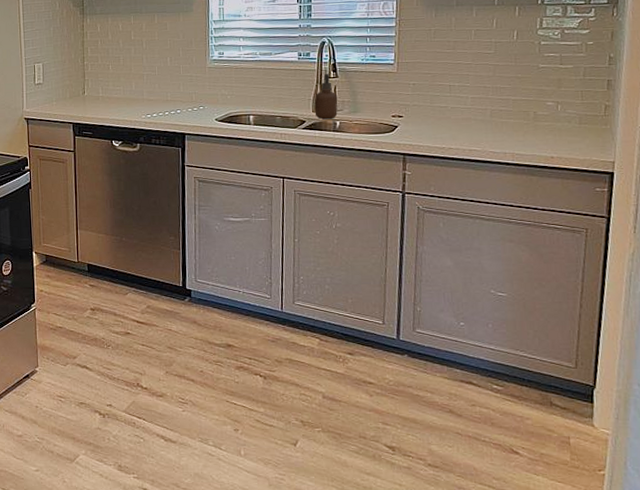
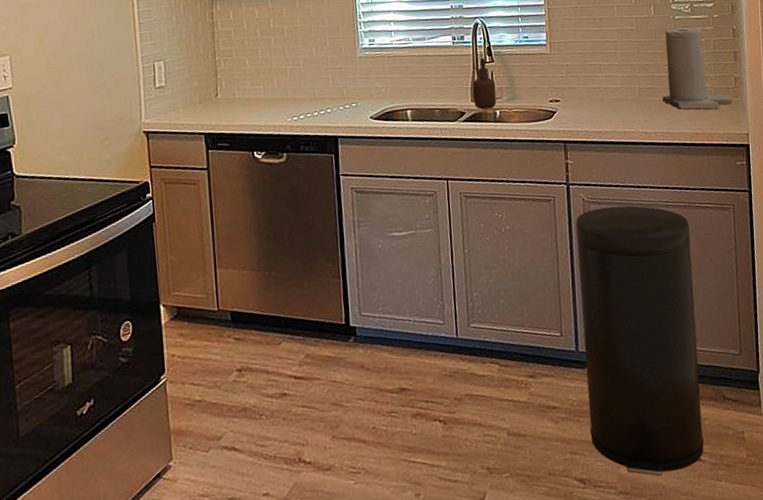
pedal bin: none [404,217,533,459] -> present [575,205,704,477]
paper towel: none [516,53,599,135] -> present [662,27,732,110]

